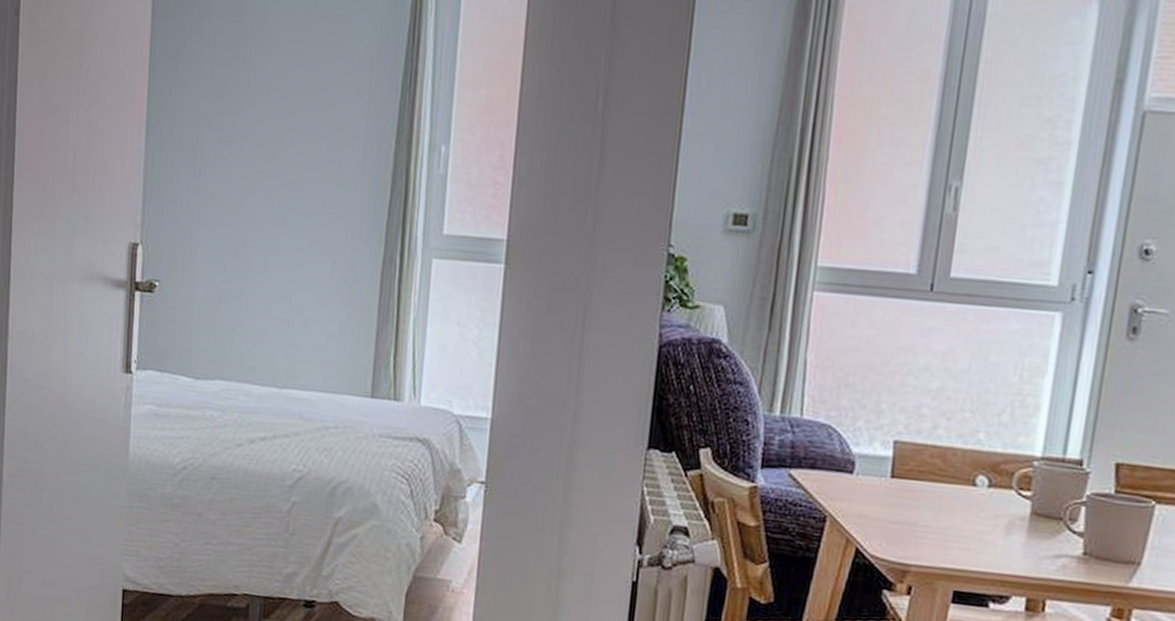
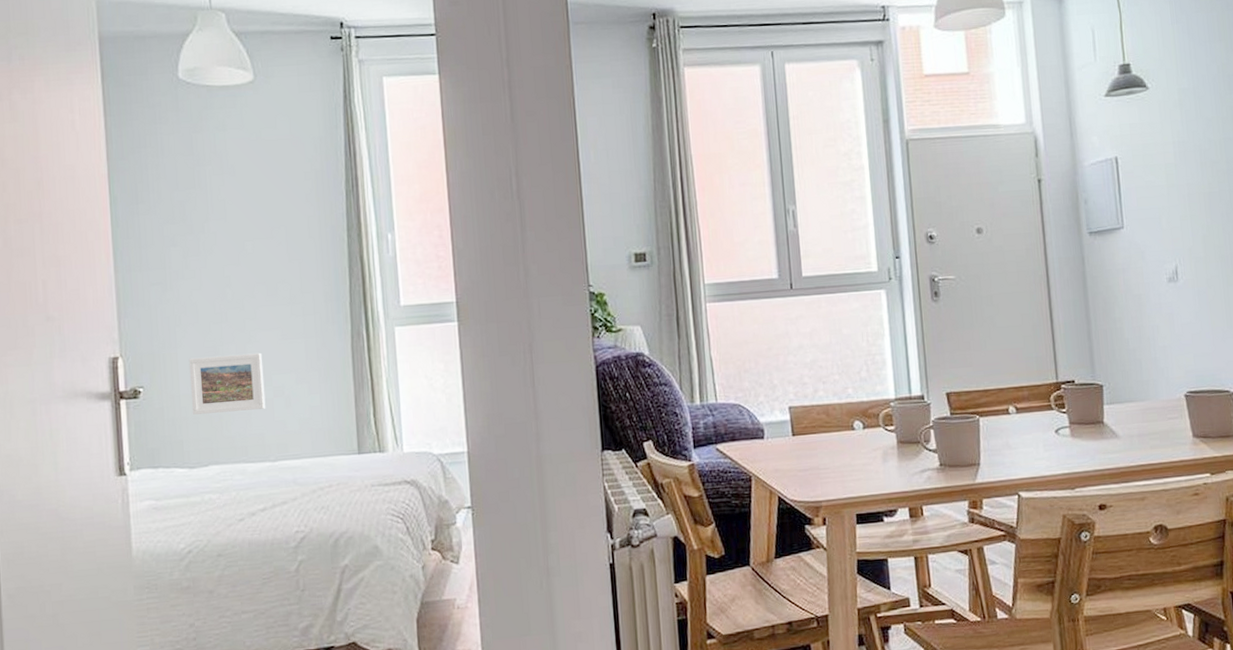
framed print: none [204,257,285,328] -> present [188,352,266,415]

